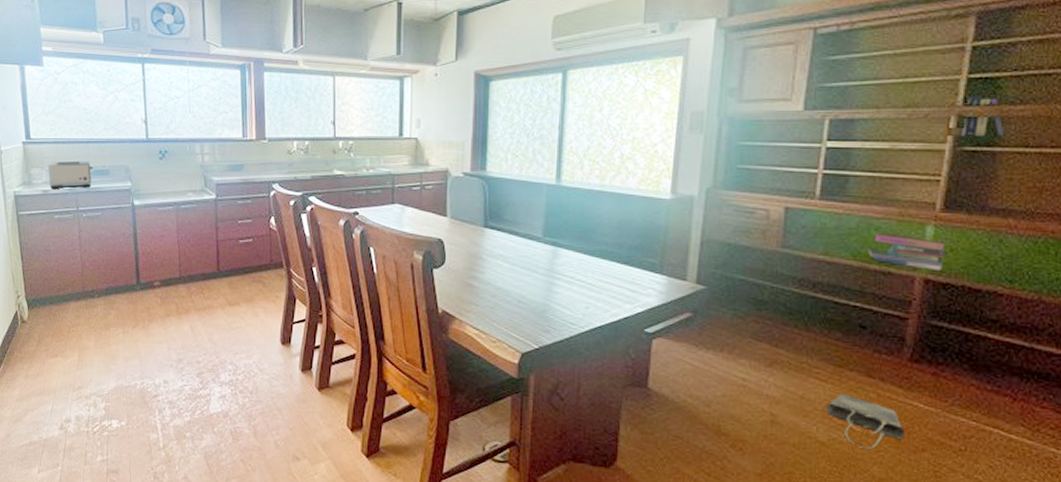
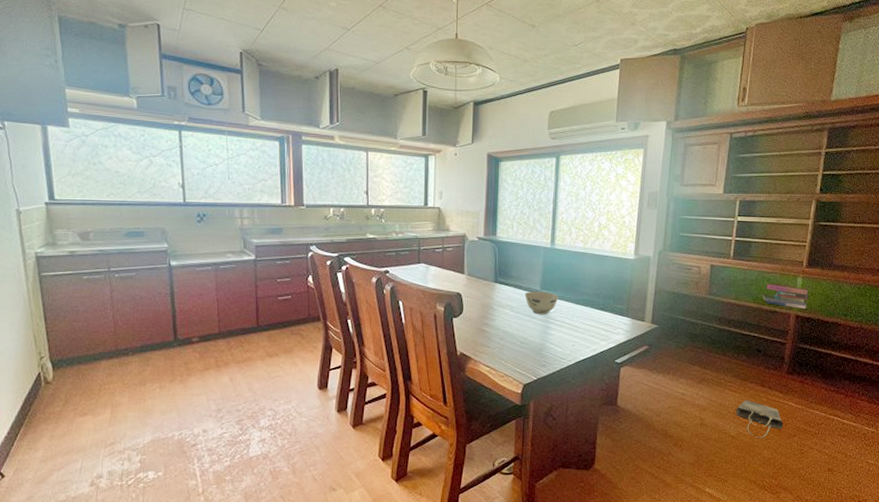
toaster: present [48,160,93,189] -> none [75,222,126,250]
bowl: none [522,238,567,267] -> present [525,291,559,314]
books: present [944,95,1005,137] -> none [808,186,843,215]

